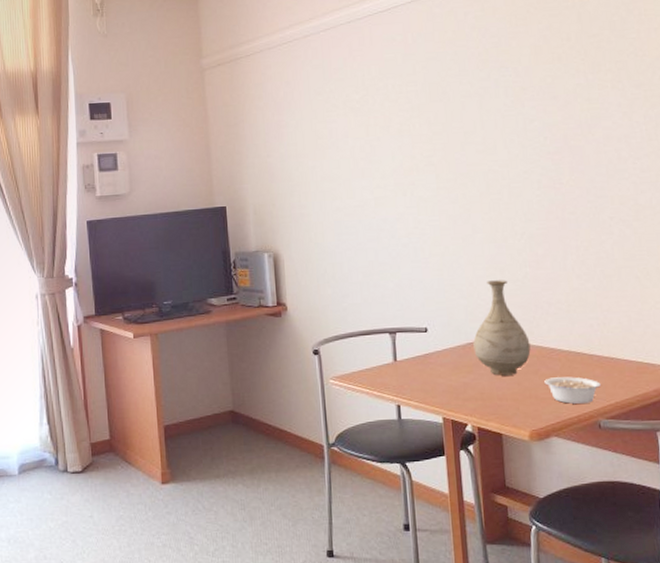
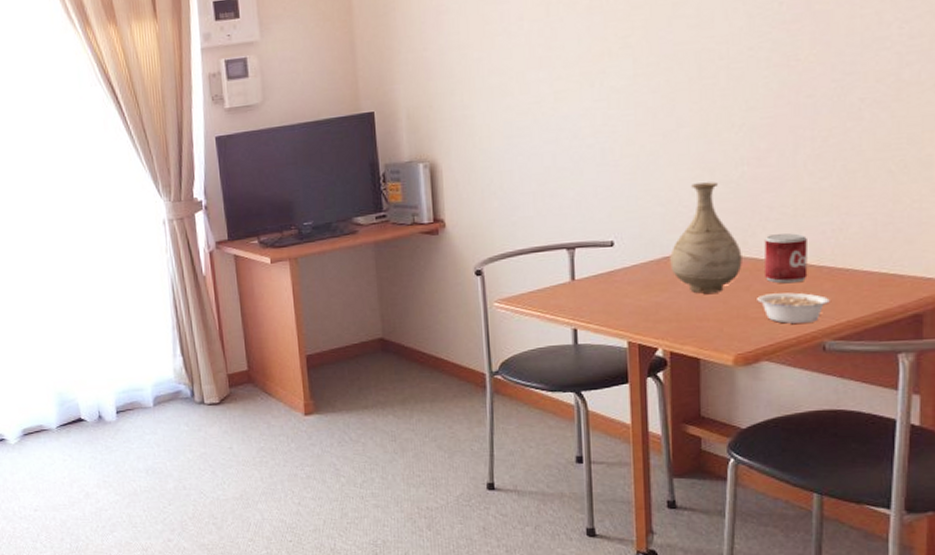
beverage can: none [546,326,582,369] -> present [764,233,808,284]

